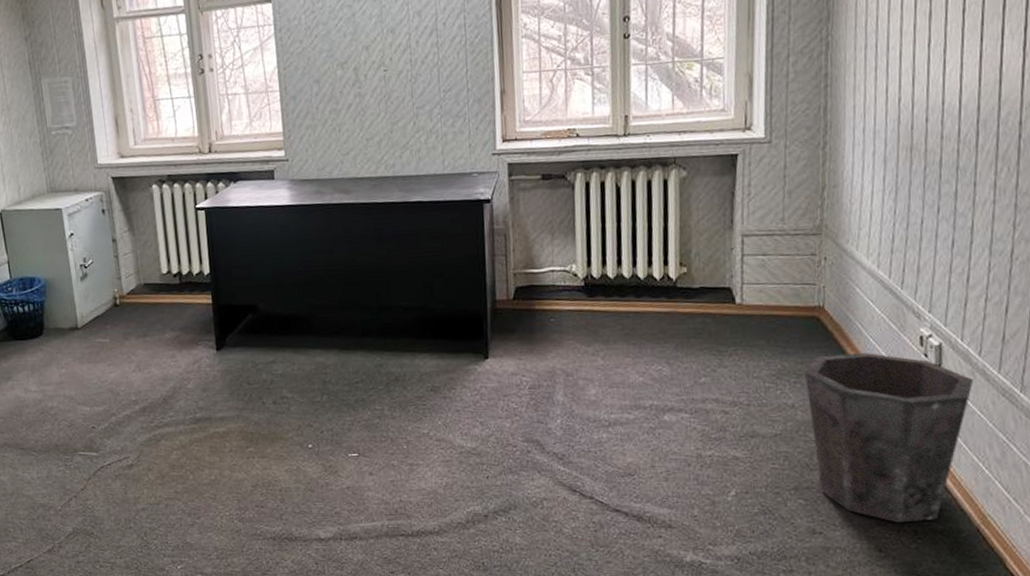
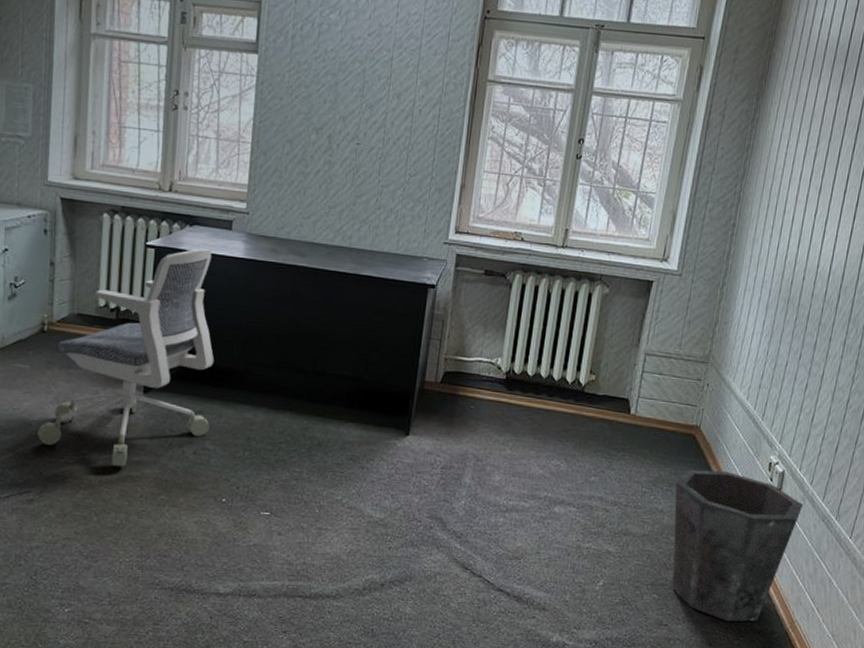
office chair: none [126,202,285,425] -> present [37,248,214,467]

